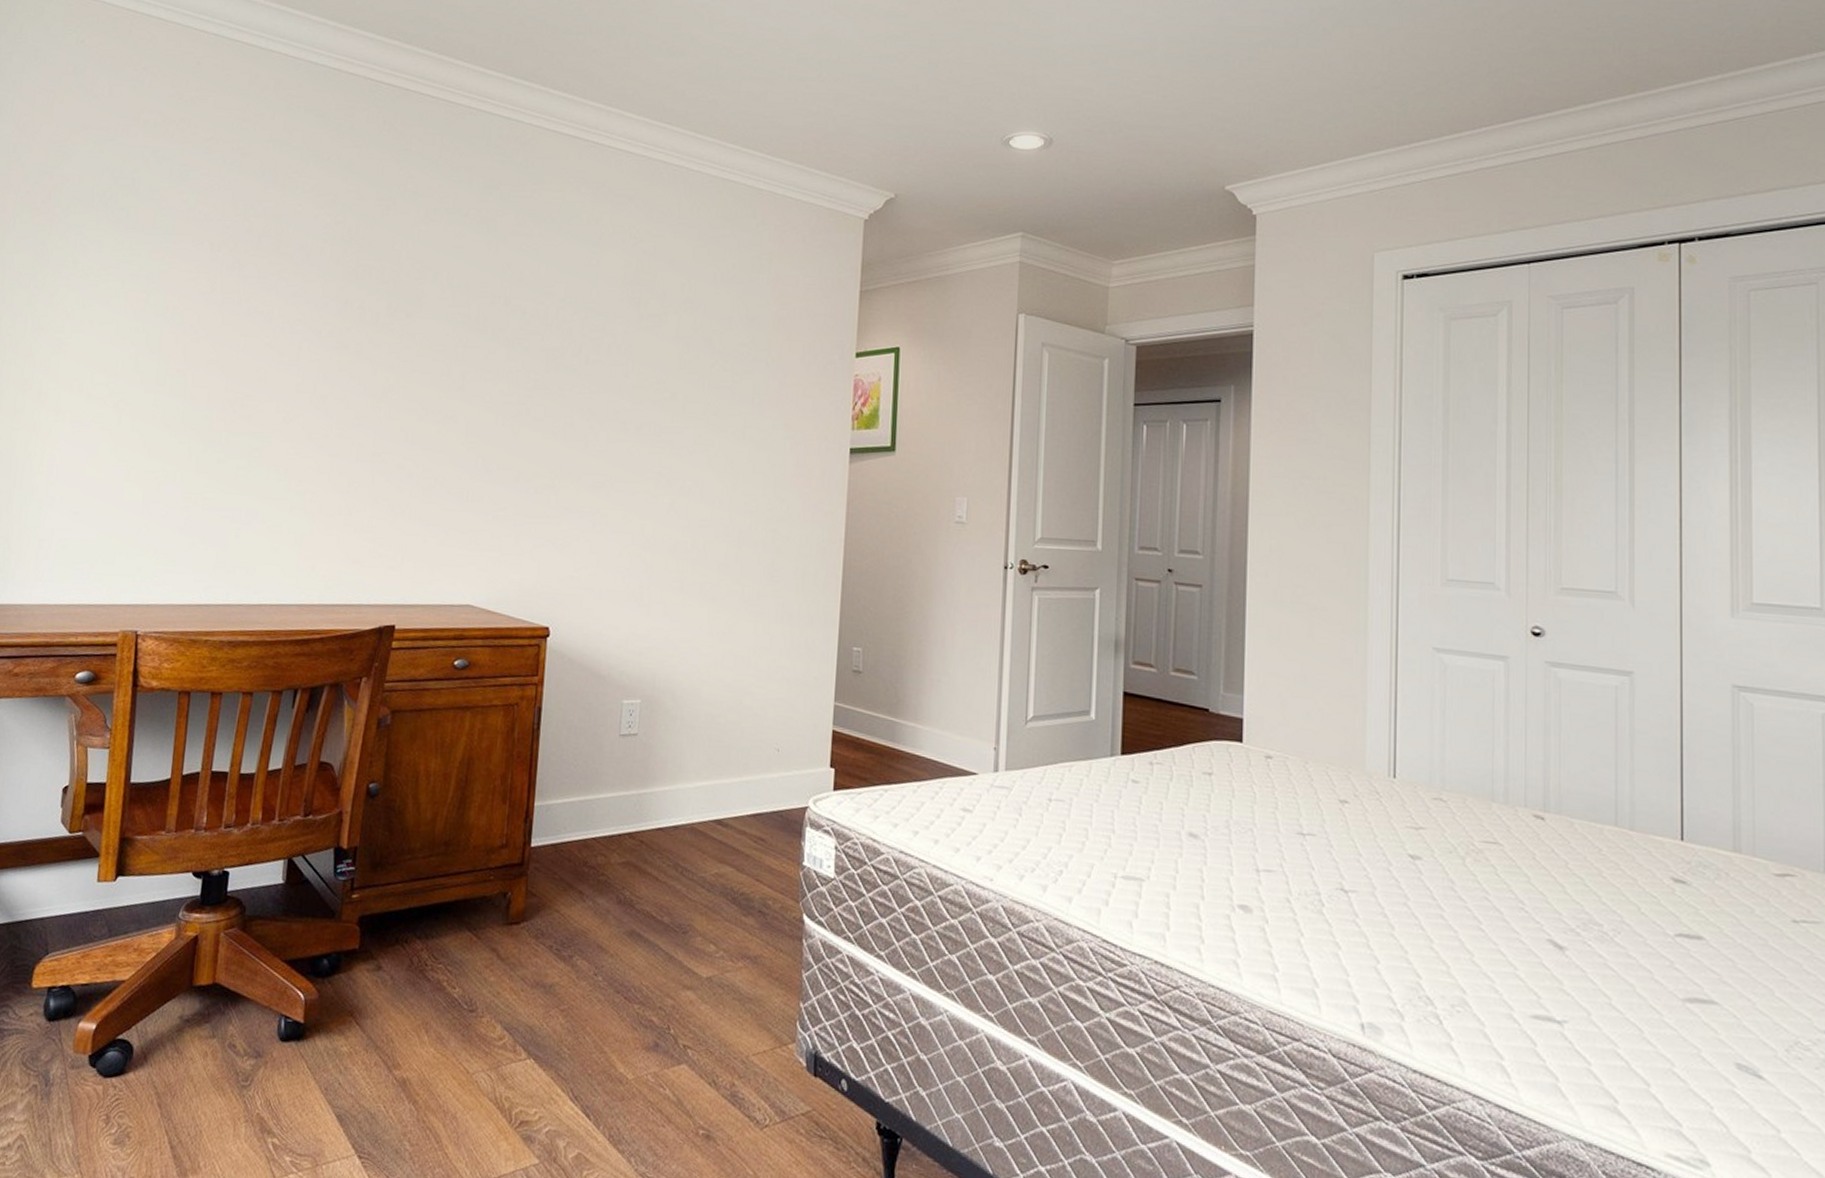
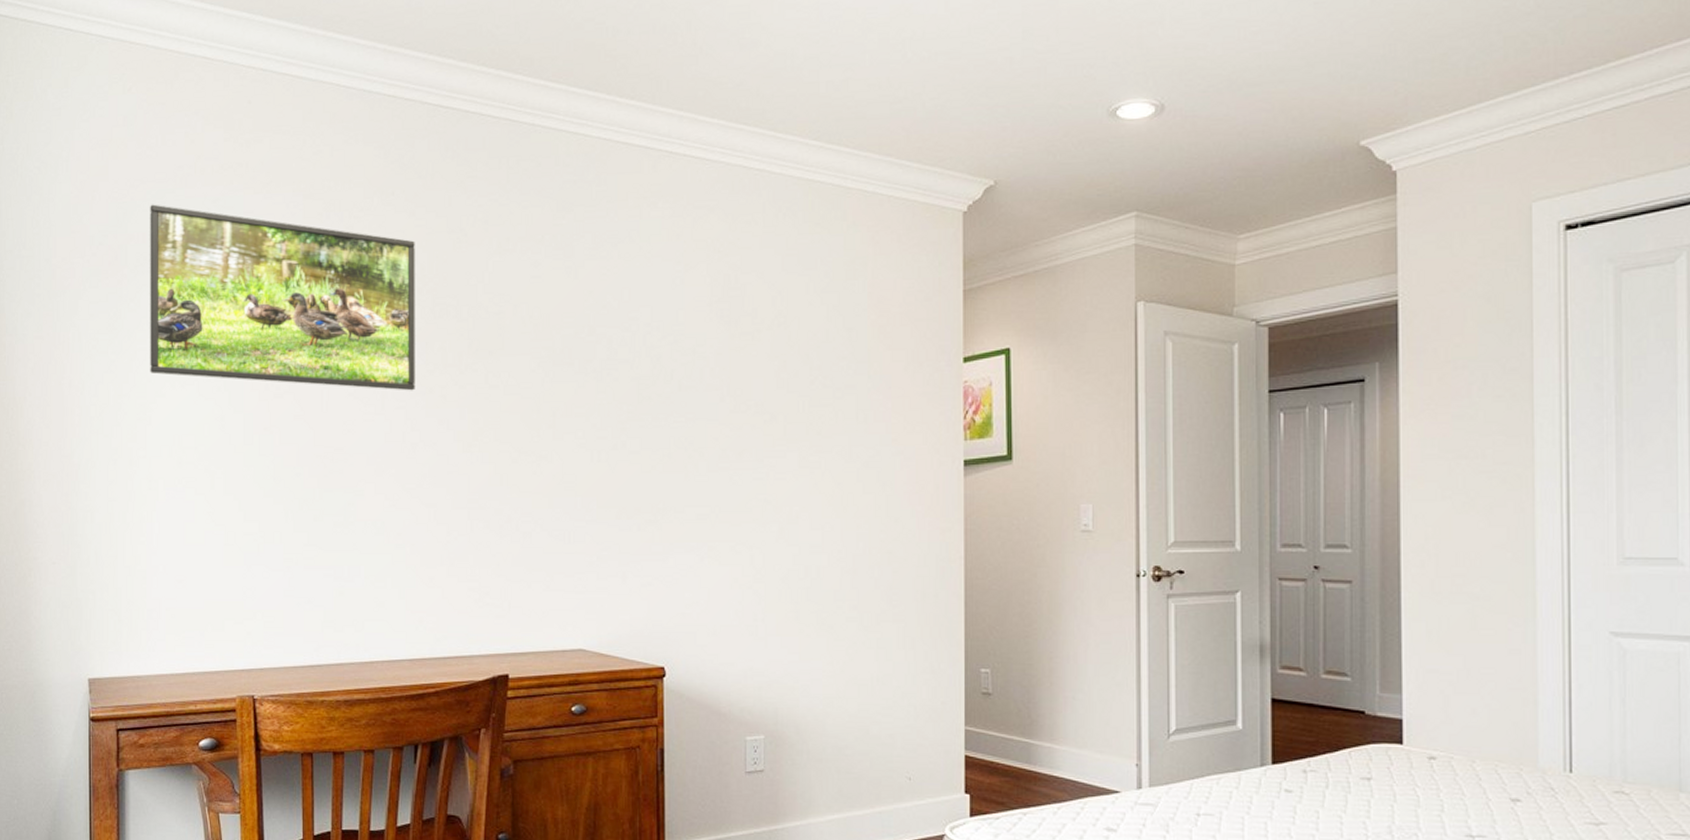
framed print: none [70,149,345,345] -> present [150,204,415,391]

